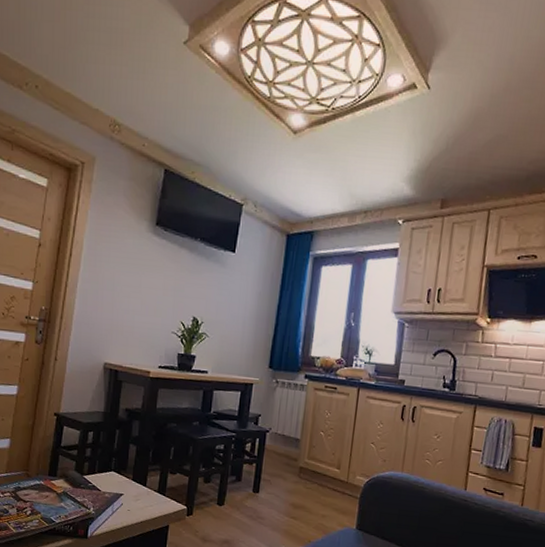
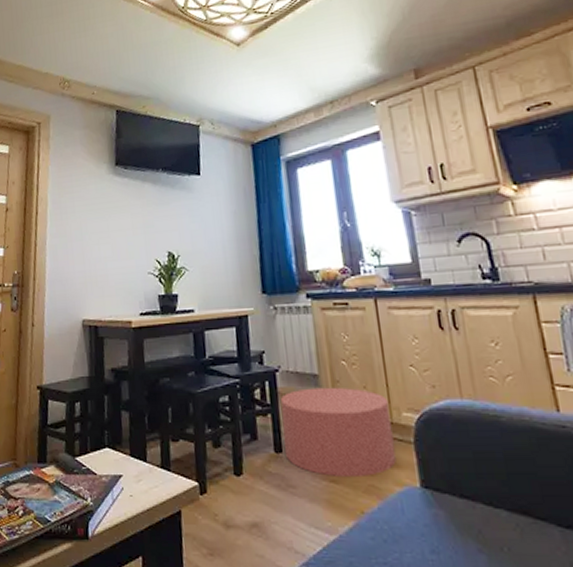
pouf: none [261,448,349,517] -> present [280,387,396,478]

